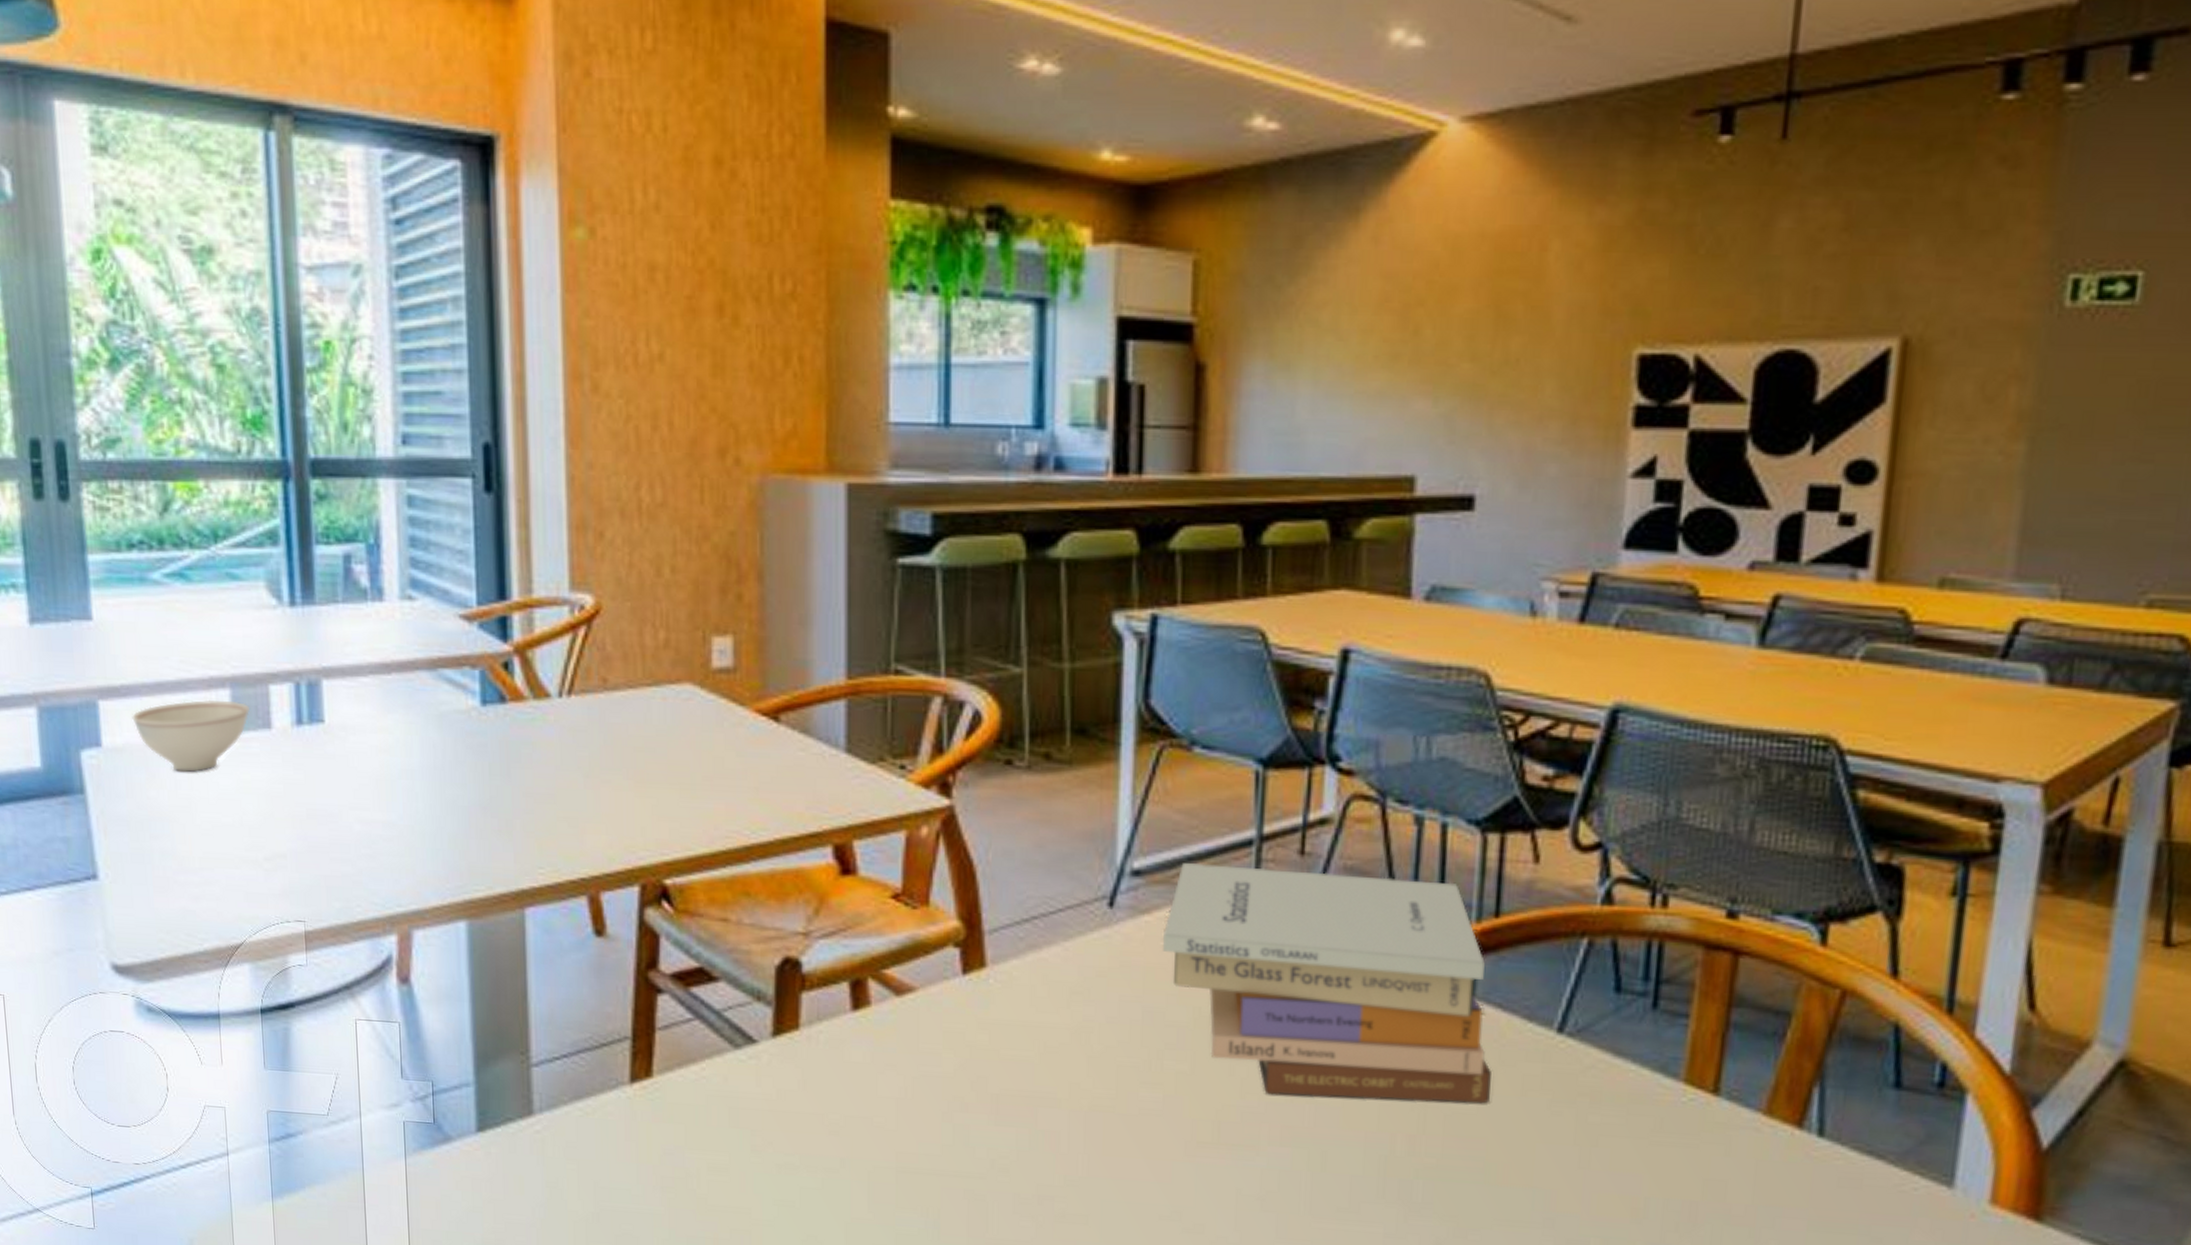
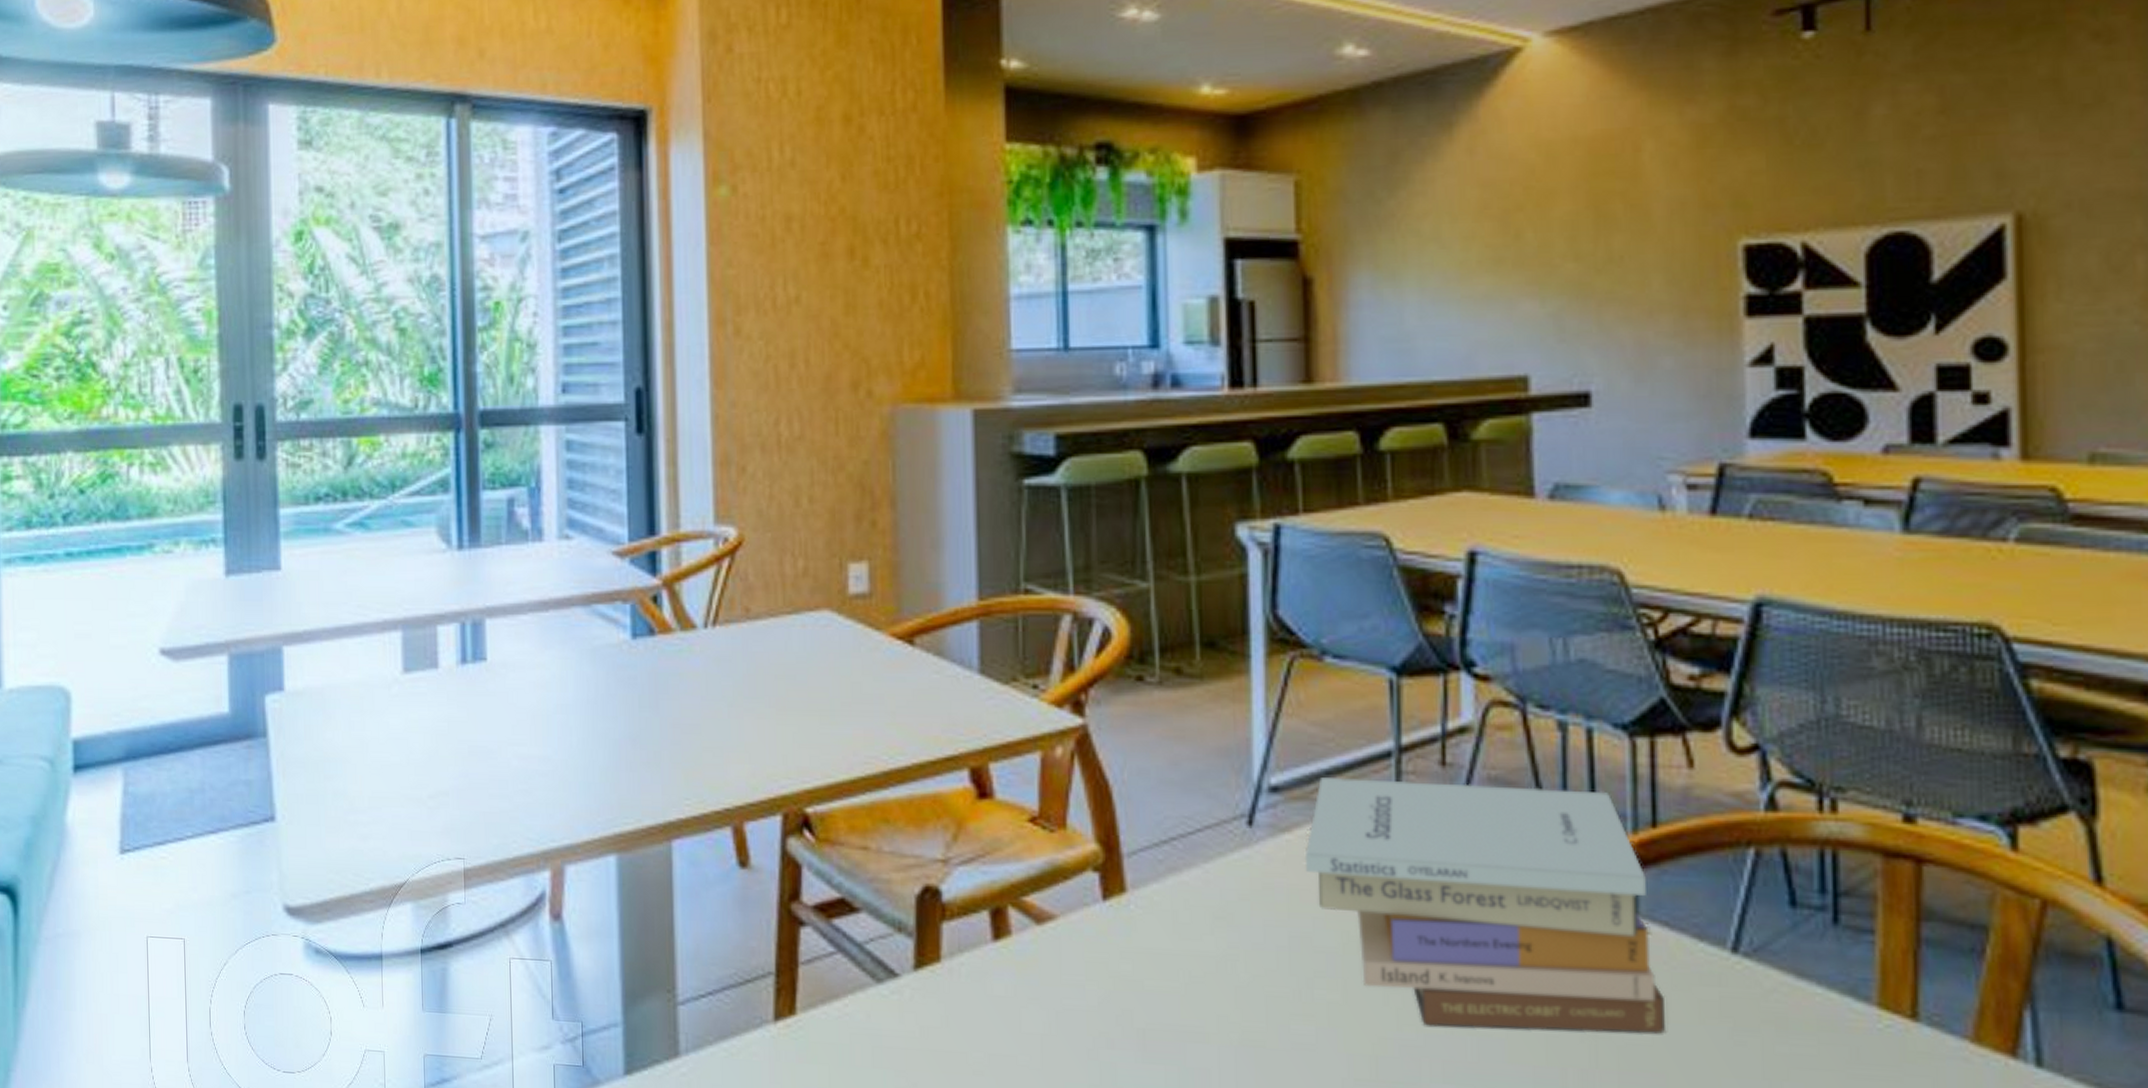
bowl: present [132,699,250,772] -> none [312,642,419,713]

